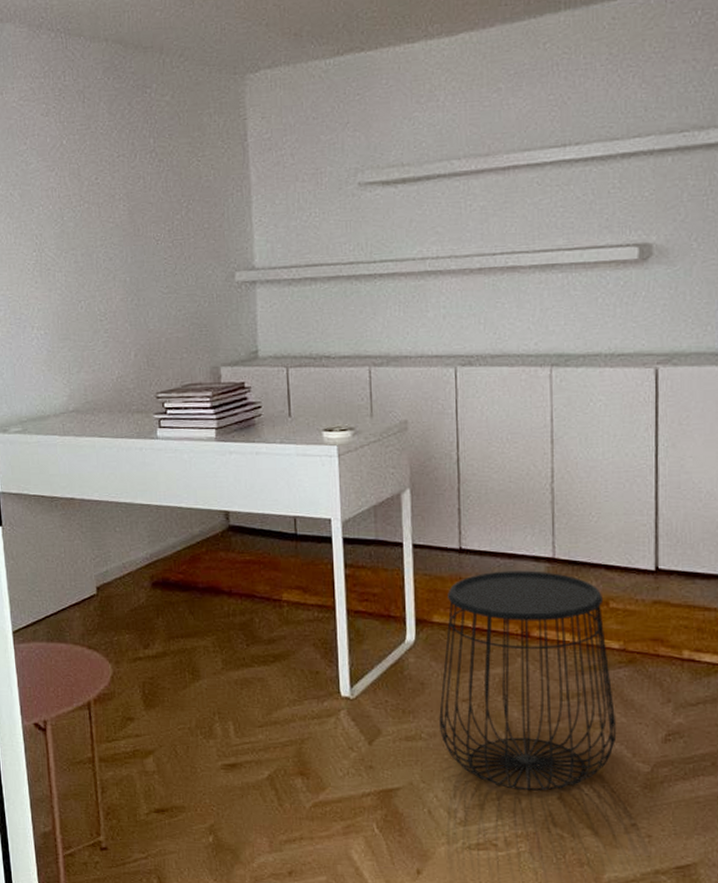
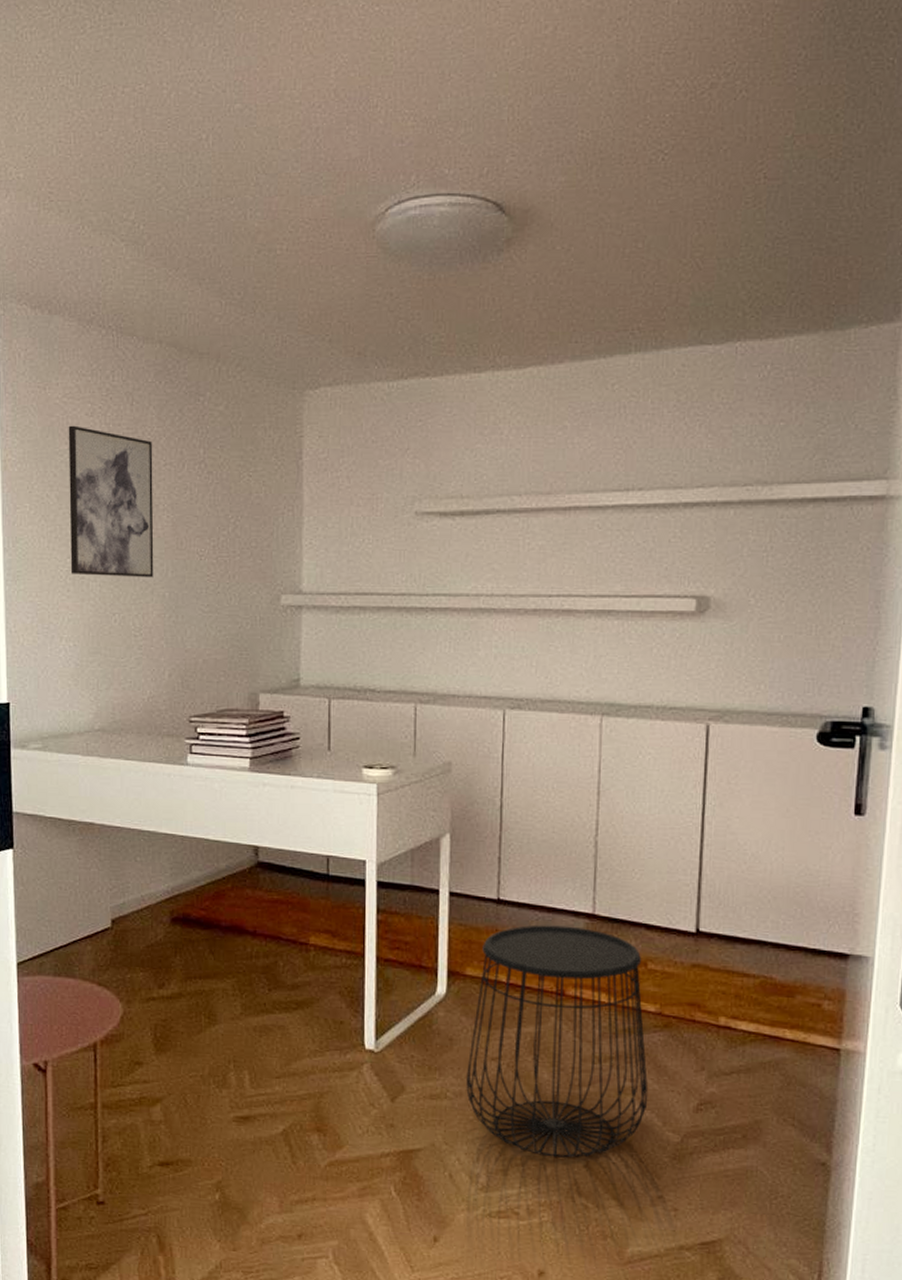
wall art: none [26,126,114,267] -> present [68,425,154,578]

